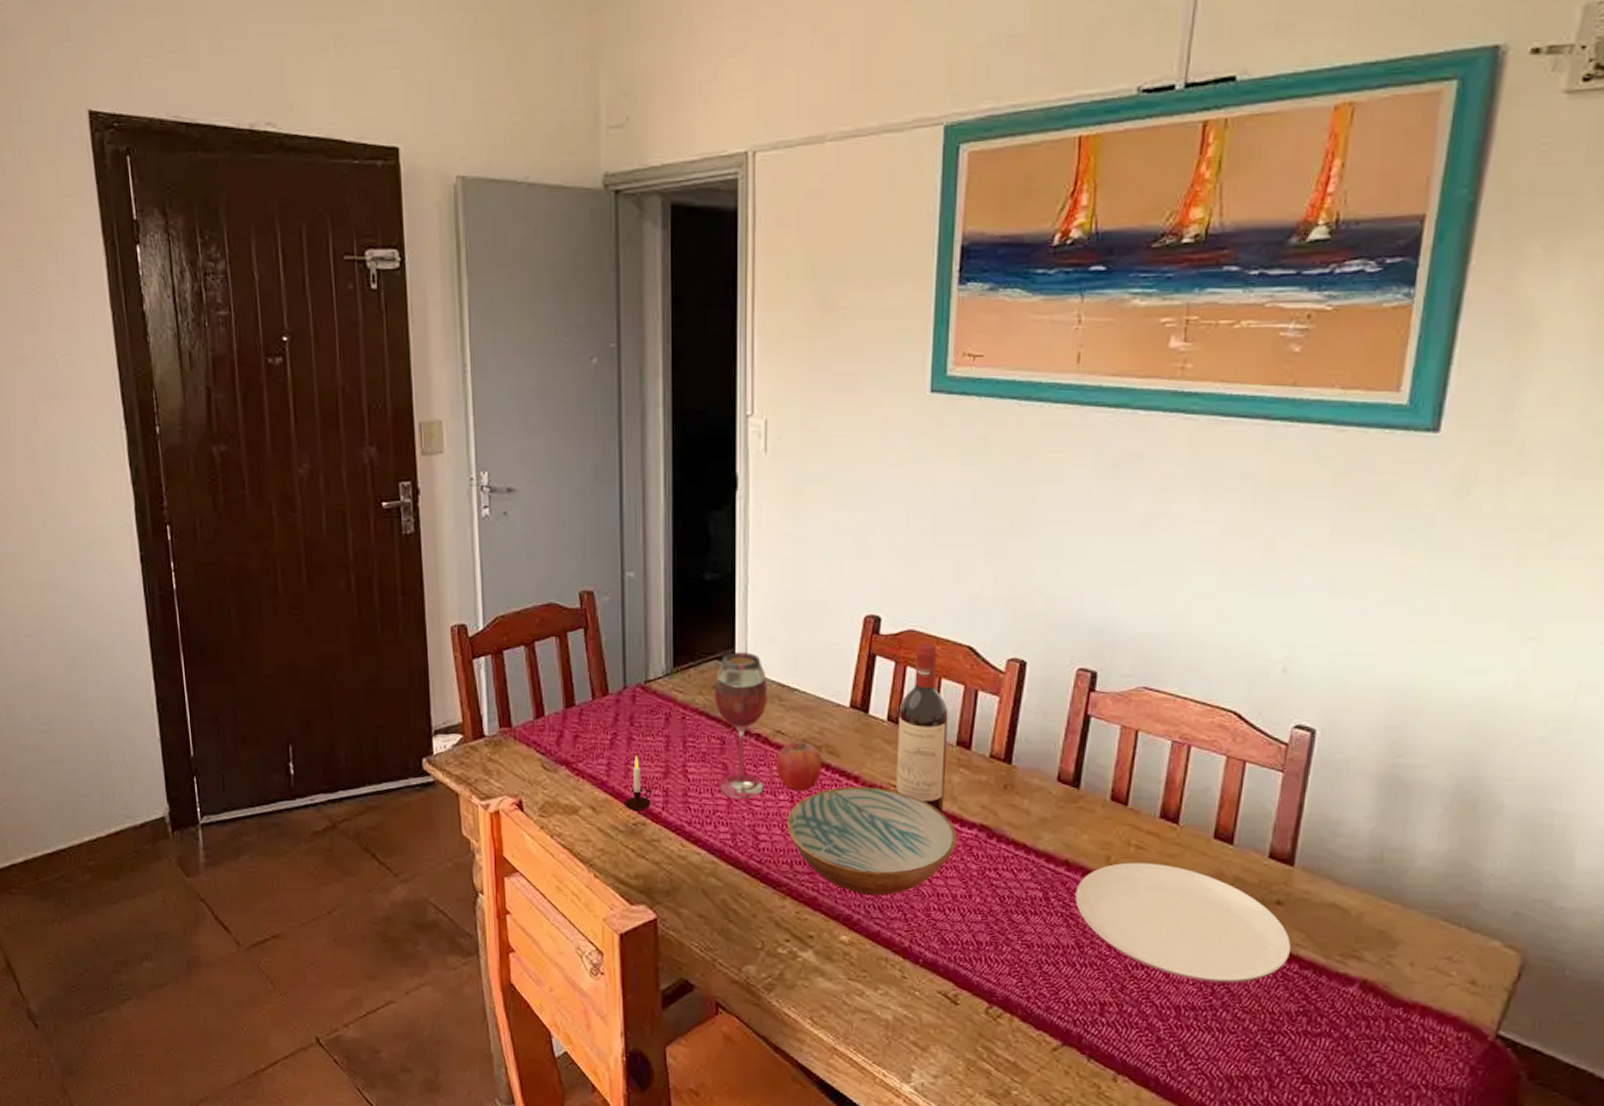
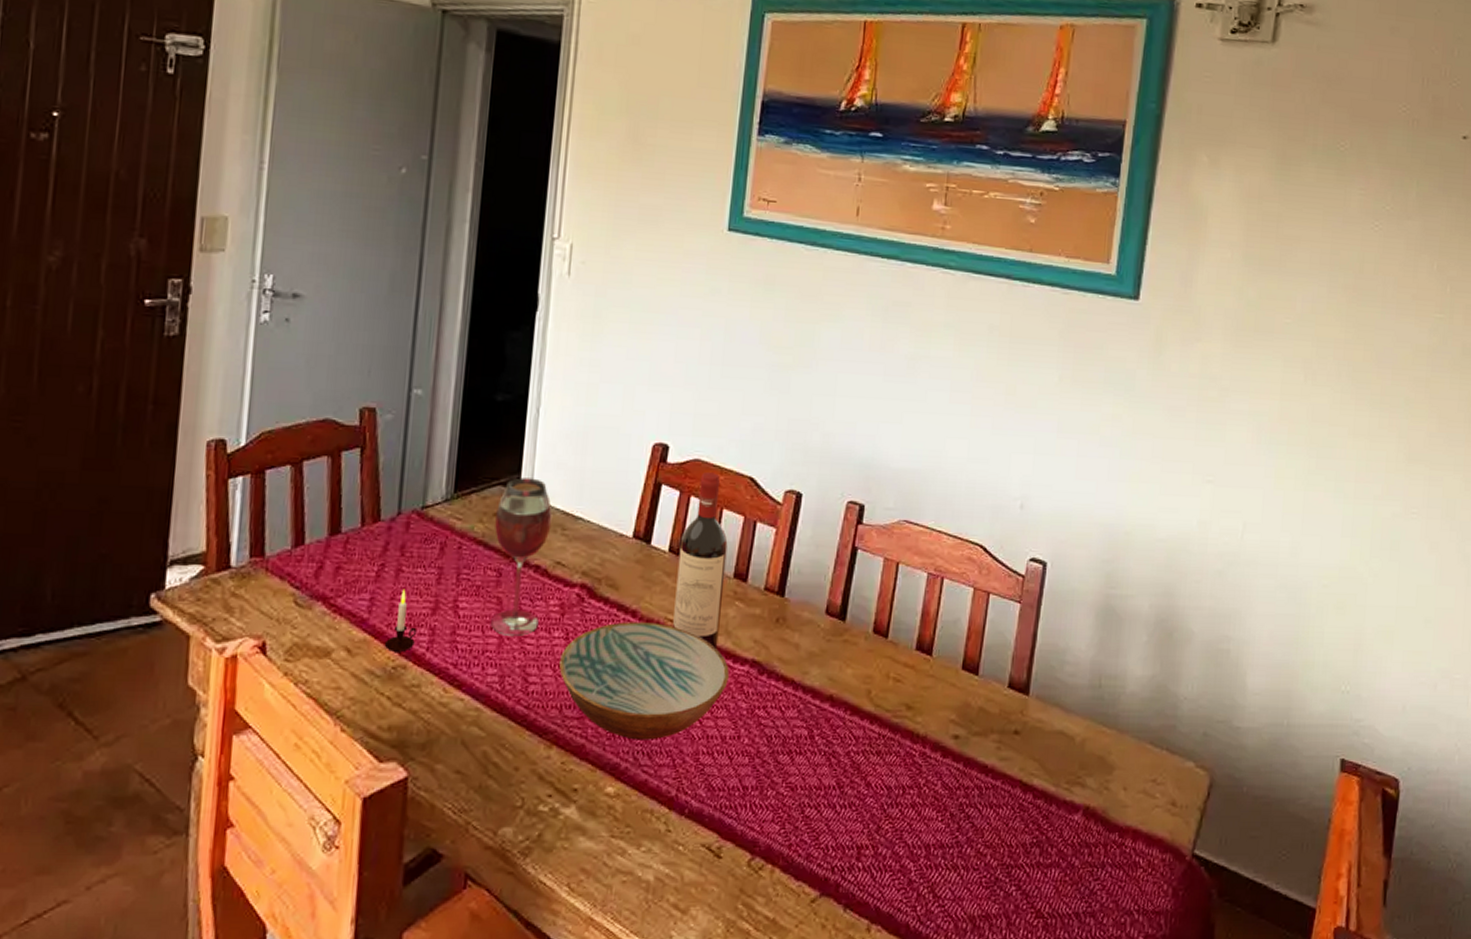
fruit: present [776,740,822,791] -> none [553,573,601,627]
plate: present [1075,862,1291,984] -> none [838,696,1026,818]

